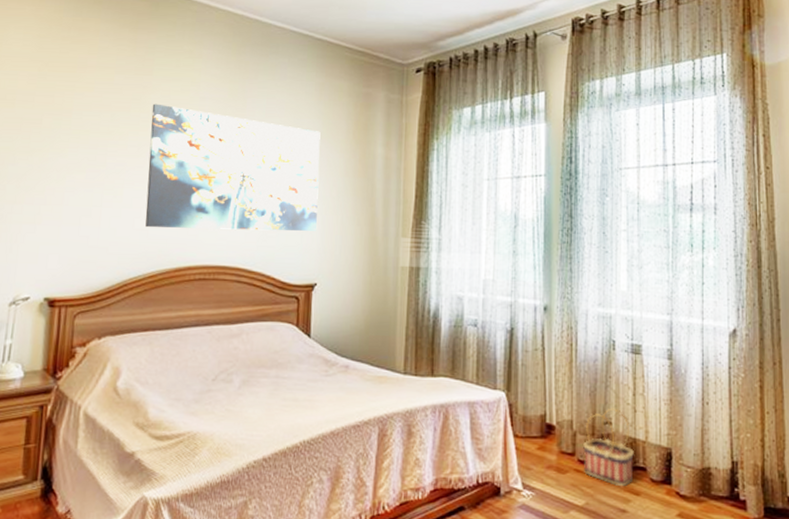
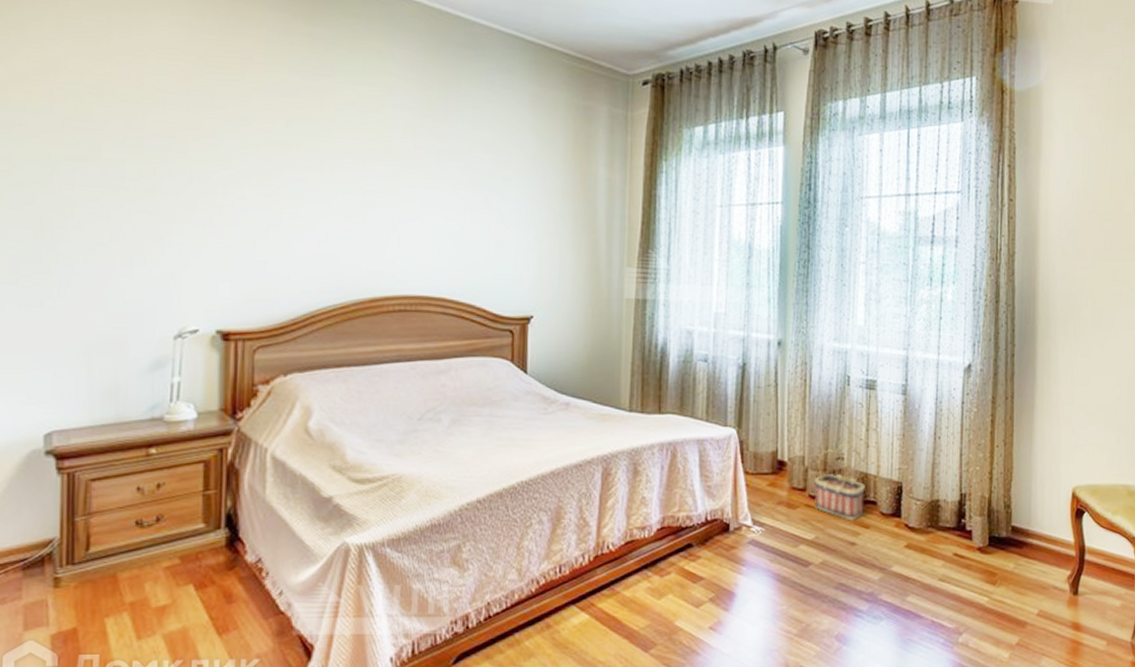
wall art: present [145,103,321,231] -> none [333,110,535,259]

